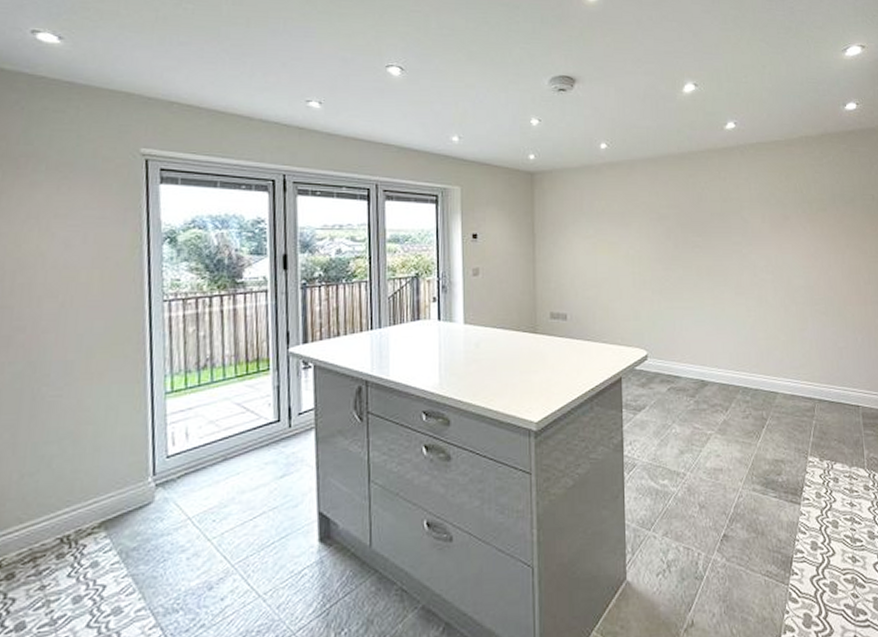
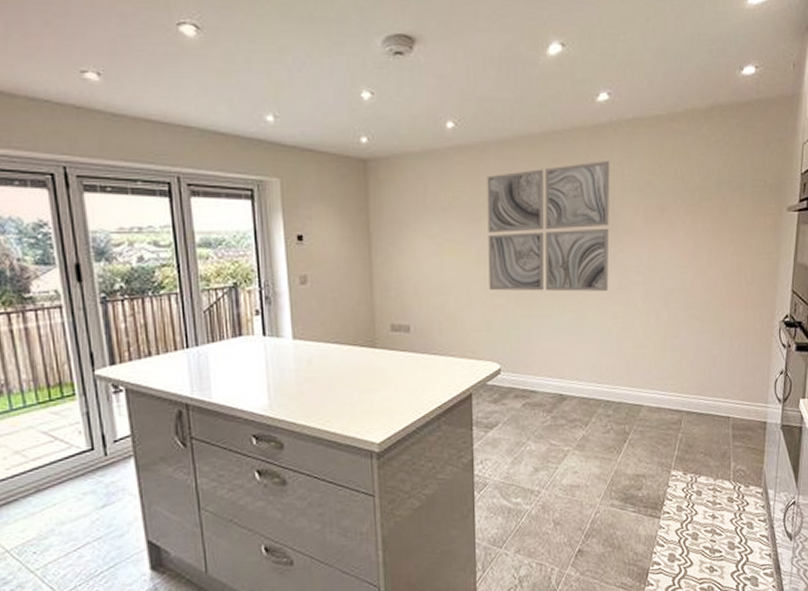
wall art: none [634,176,742,288] -> present [487,160,610,292]

